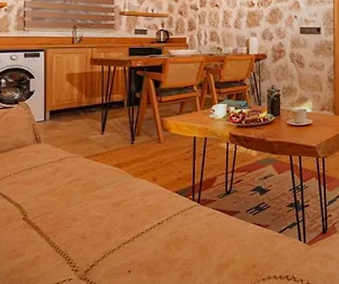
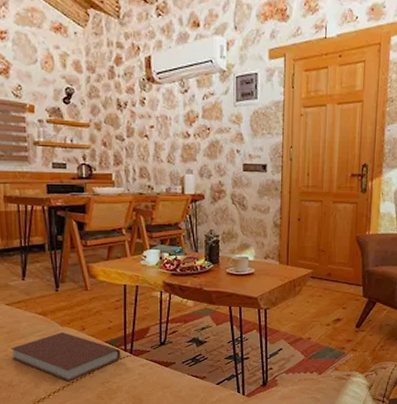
book: none [86,183,189,233] -> present [10,332,121,382]

